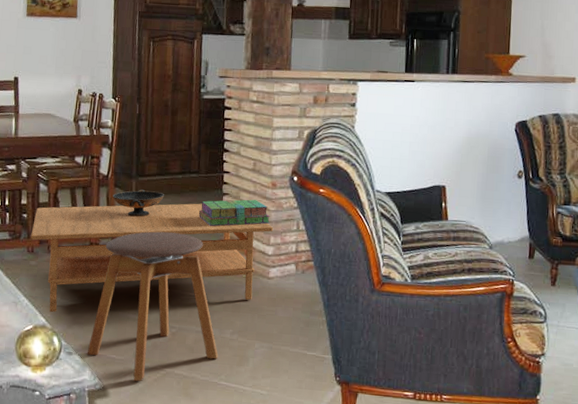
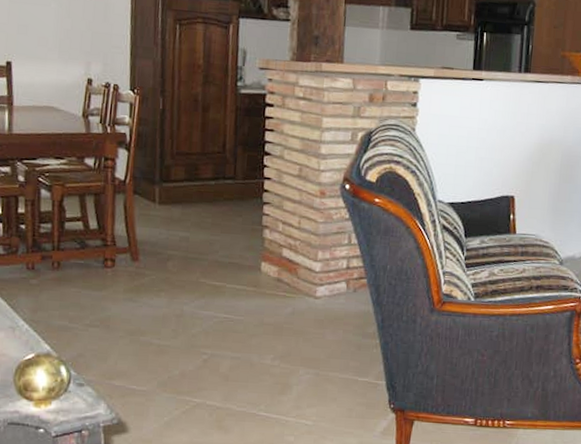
coffee table: present [30,203,274,313] -> none [30,213,322,339]
stool: present [86,231,218,382] -> none [101,245,257,415]
decorative bowl: present [113,189,164,217] -> none [131,197,194,229]
stack of books: present [199,199,270,226] -> none [235,209,318,240]

